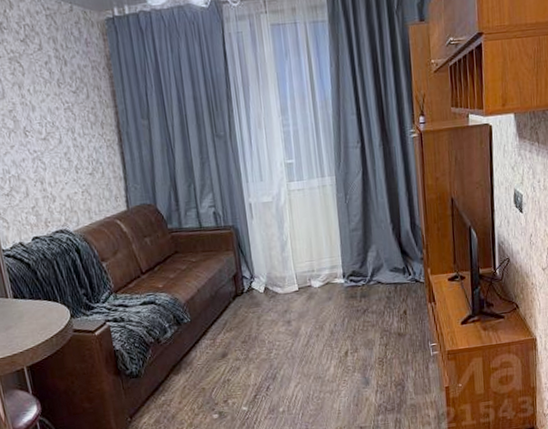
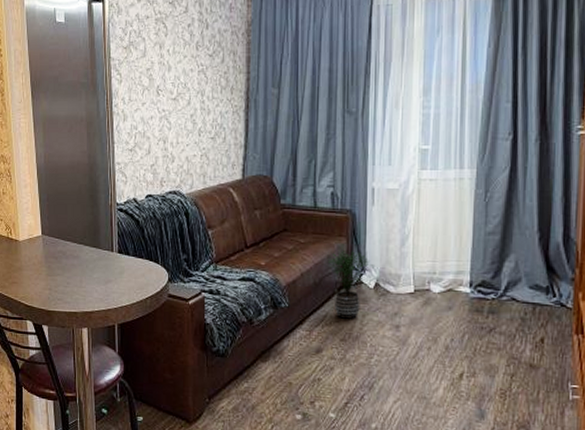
potted plant: none [218,261,261,324] -> present [326,251,374,319]

